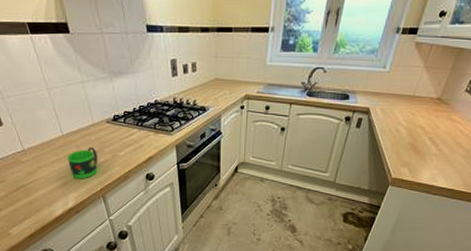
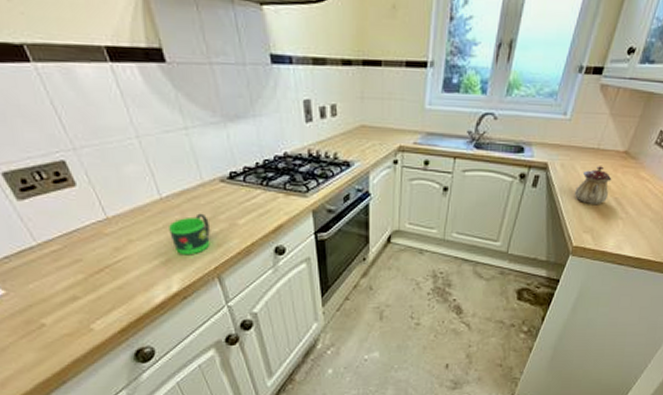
teapot: none [392,110,426,144] -> present [574,166,612,205]

